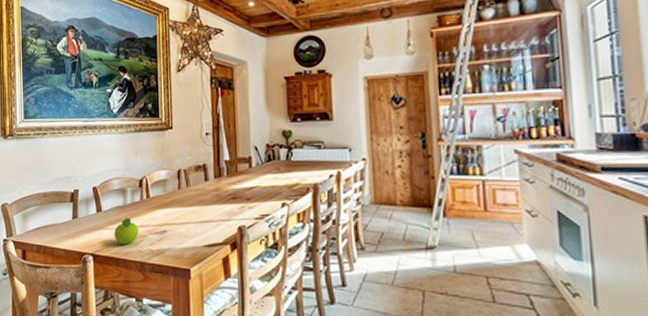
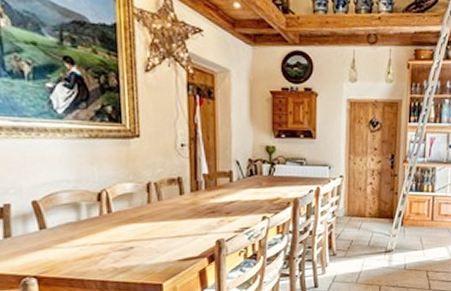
fruit: present [113,218,139,245] -> none [64,235,98,264]

